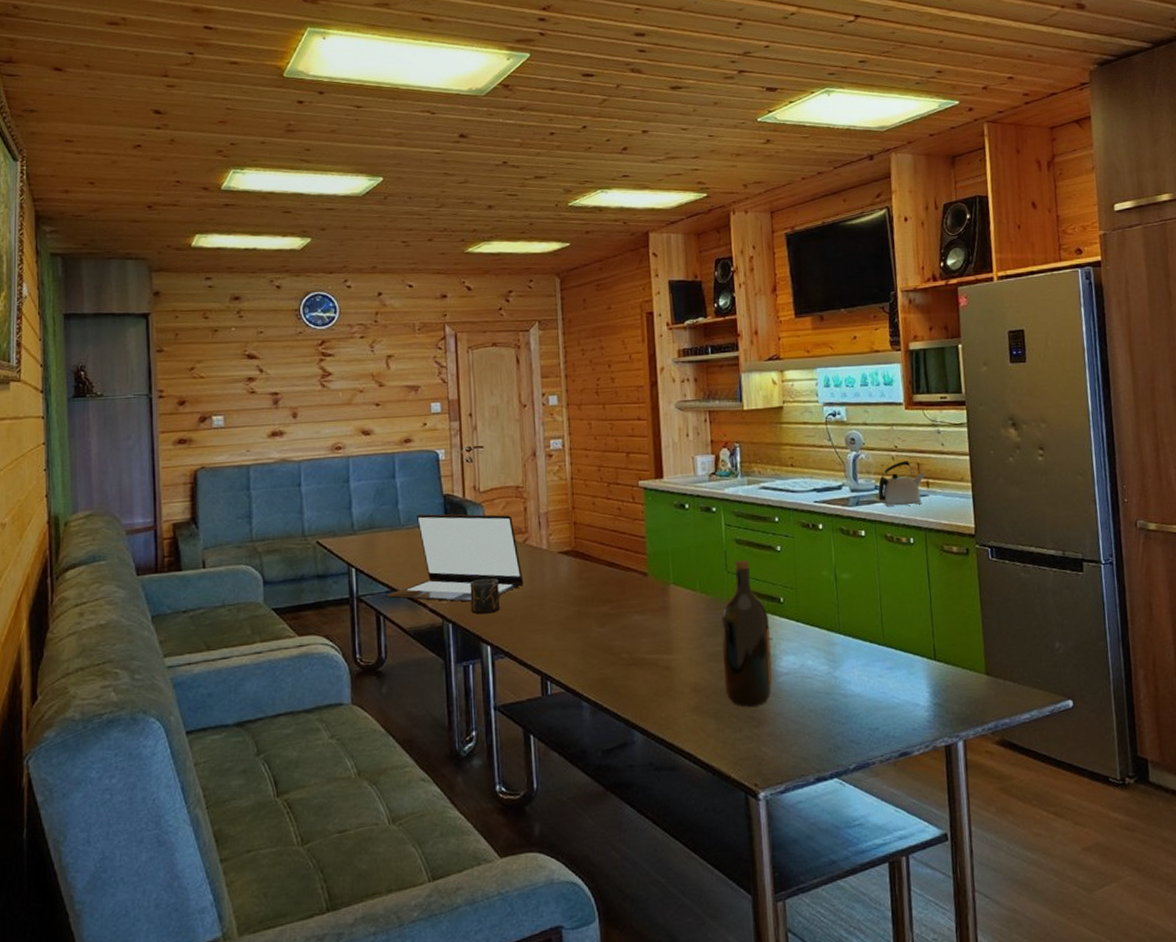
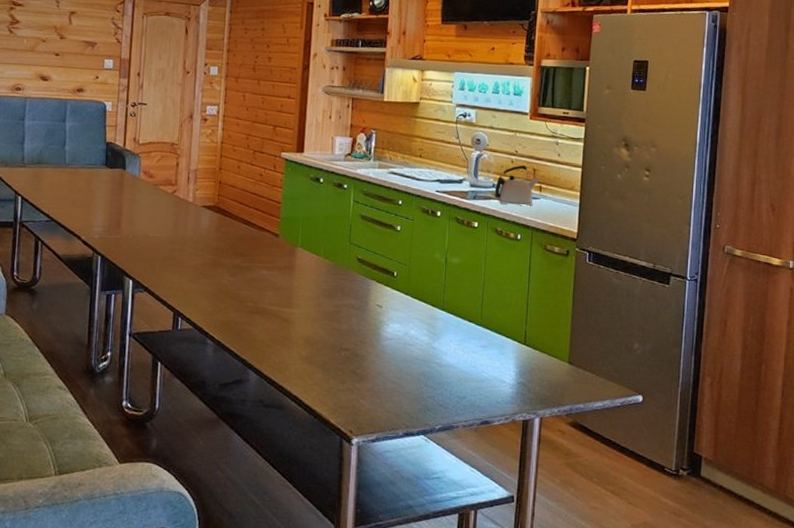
laptop: present [385,513,524,602] -> none [45,156,169,239]
cup: present [470,578,500,614] -> none [119,221,146,252]
wine bottle: present [721,559,772,706] -> none [335,234,382,363]

